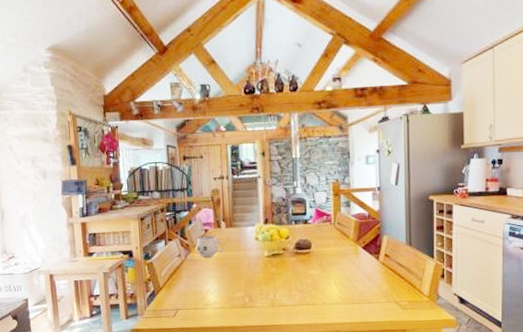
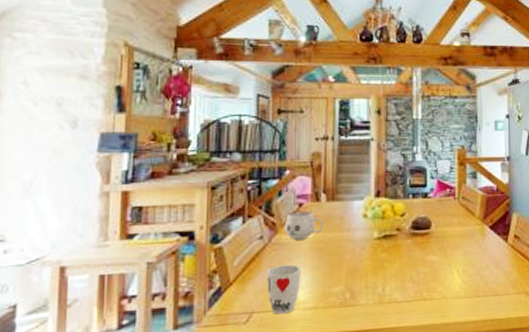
cup: none [186,275,211,312] -> present [267,264,301,315]

